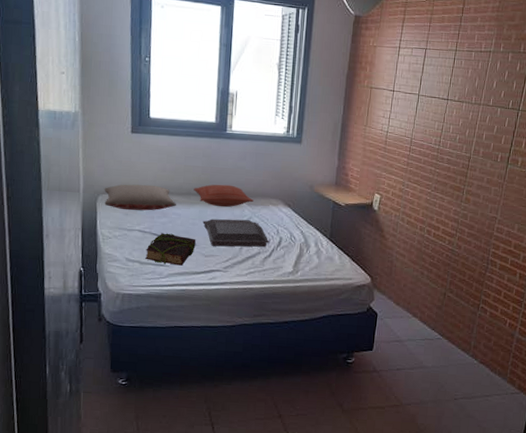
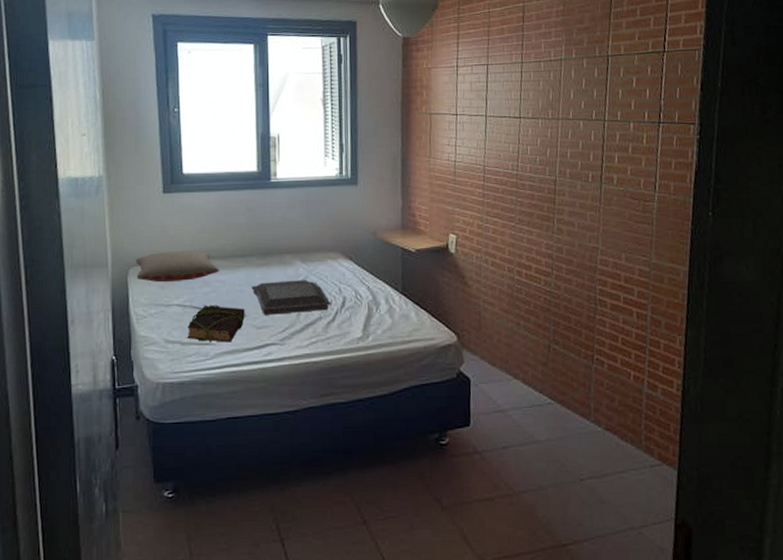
pillow: present [194,184,253,207] -> none [238,241,308,268]

